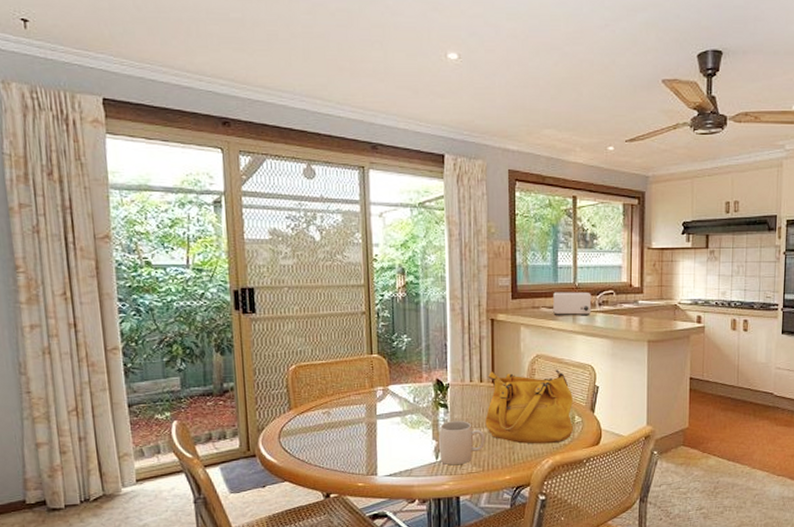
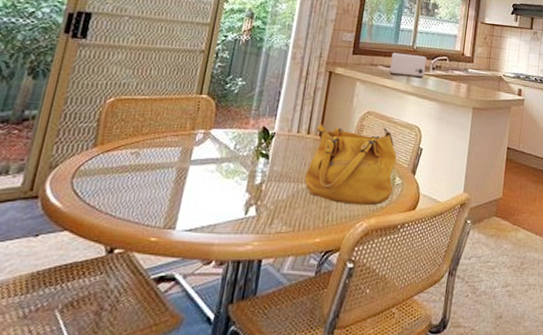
mug: present [438,421,486,466] -> none [249,173,303,223]

